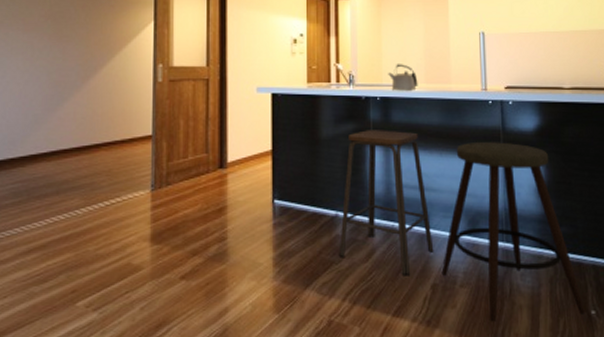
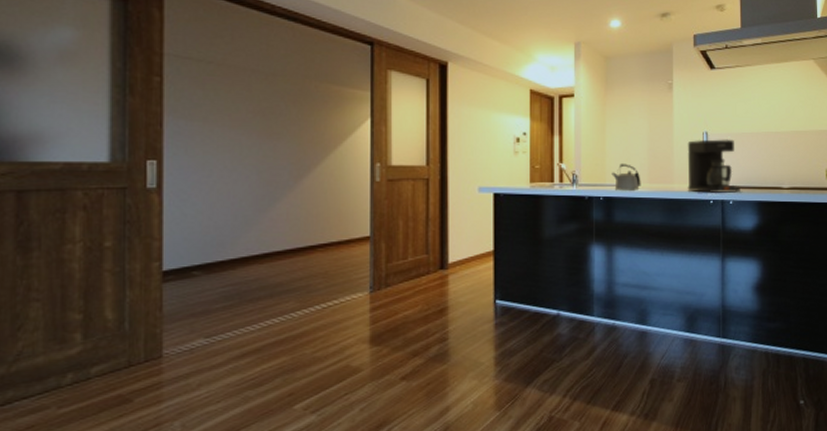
bar stool: present [338,130,434,276] -> none [560,230,653,373]
bar stool: present [441,142,585,322] -> none [660,241,794,413]
coffee maker: none [464,39,520,94] -> present [687,139,740,194]

